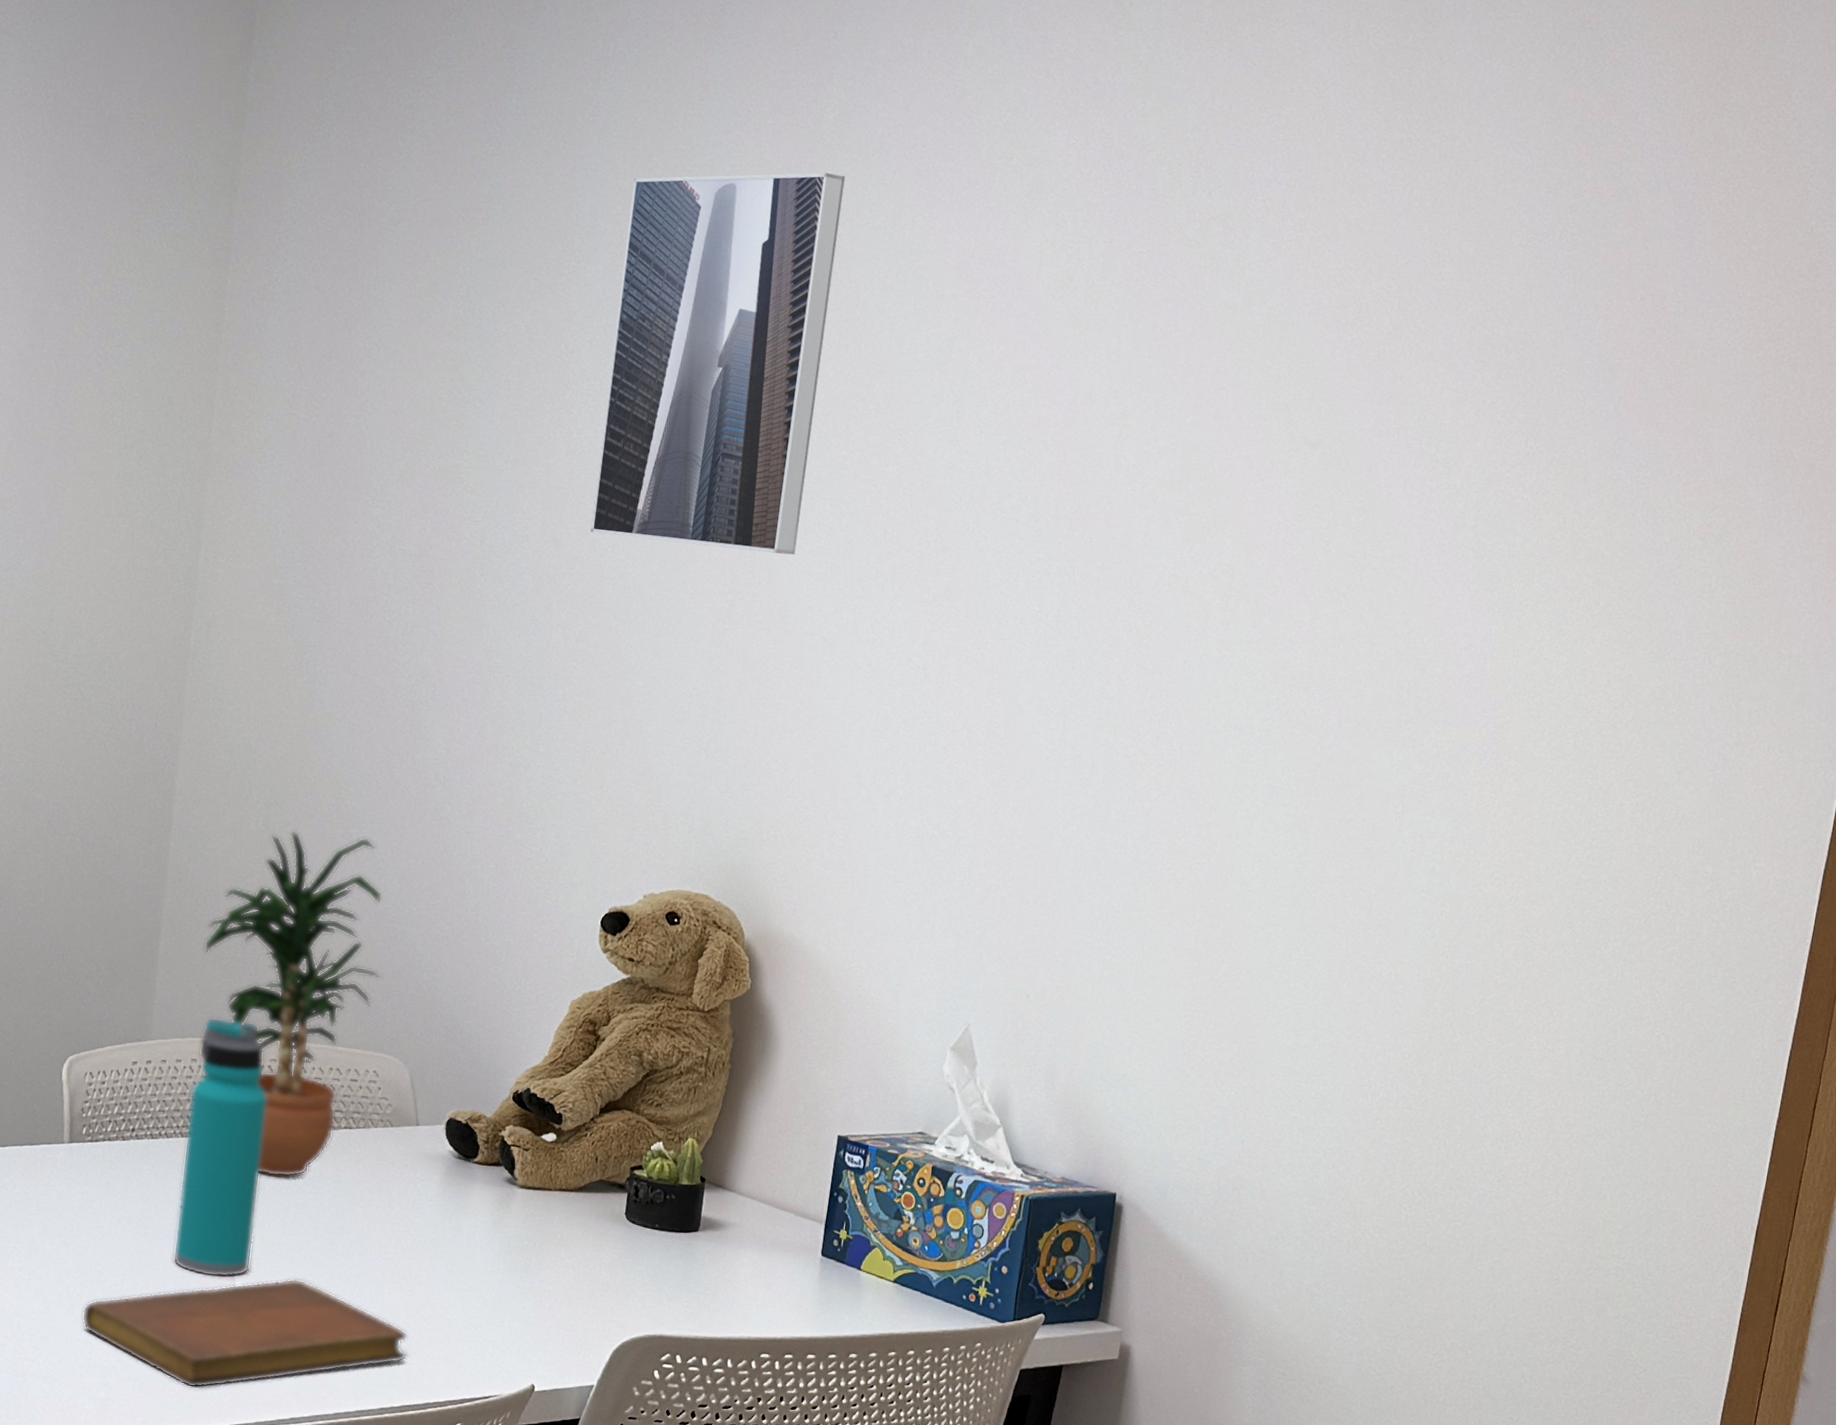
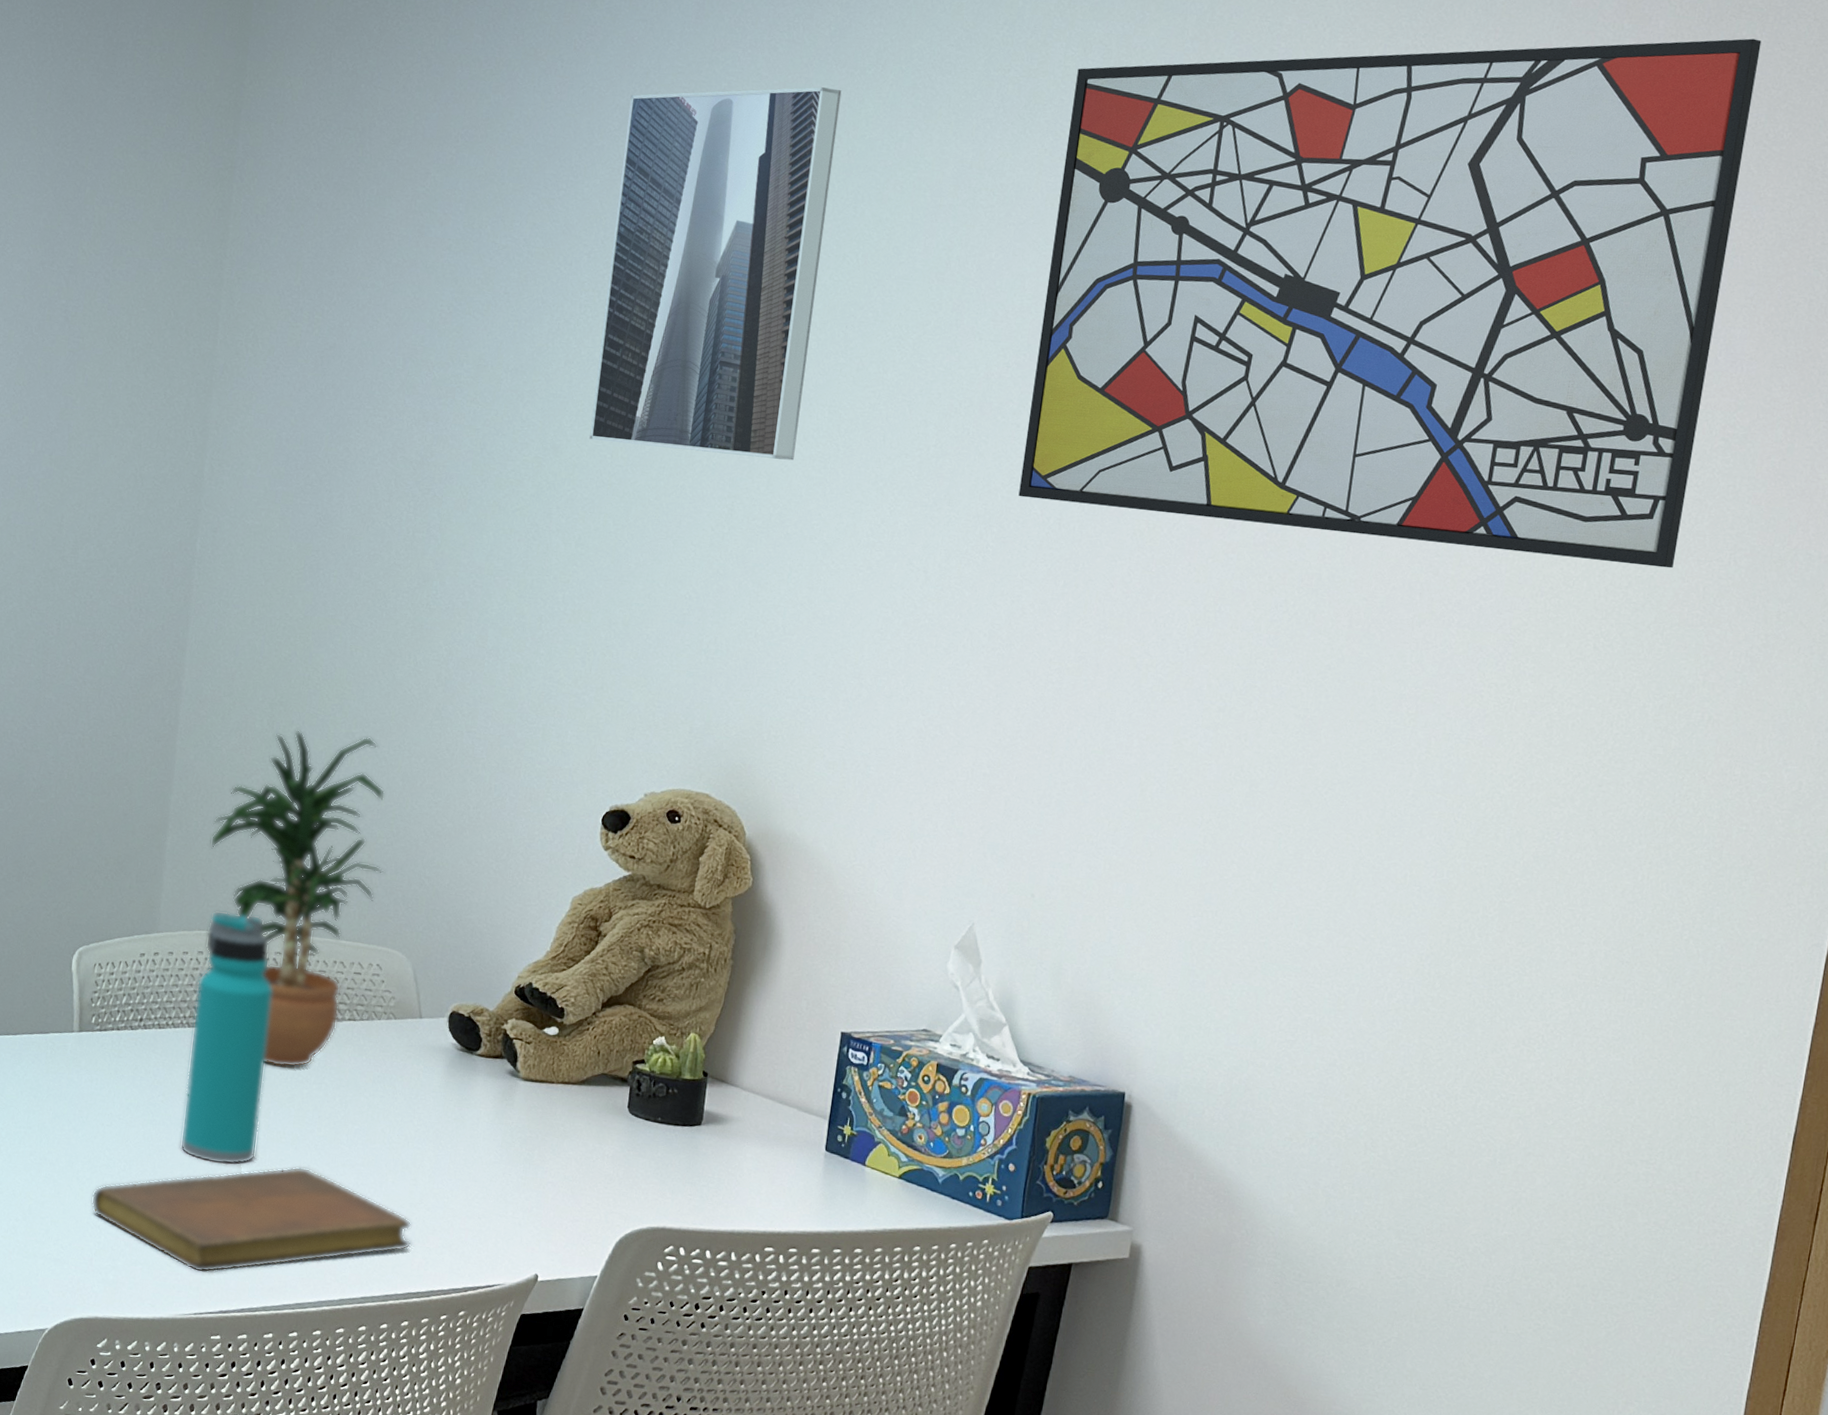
wall art: none [1017,137,1743,667] -> present [1018,38,1762,569]

